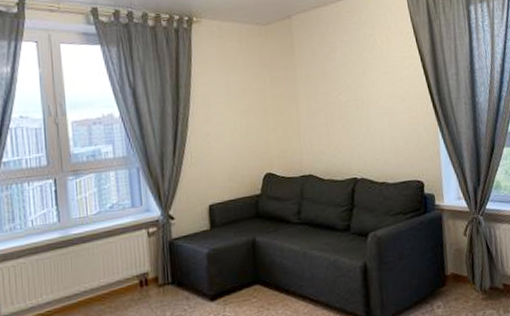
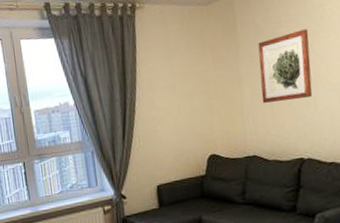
wall art: none [314,55,365,123] -> present [258,29,313,103]

